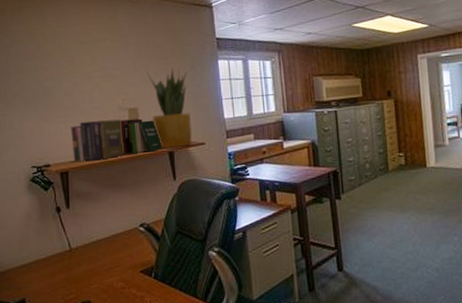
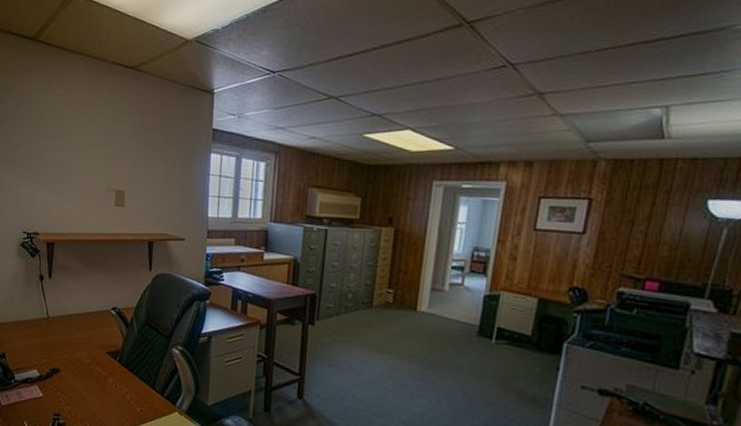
books: present [71,119,124,162] -> none [60,196,108,238]
books: present [120,118,163,154] -> none [105,201,144,239]
planter: present [145,67,192,148] -> none [137,153,179,239]

